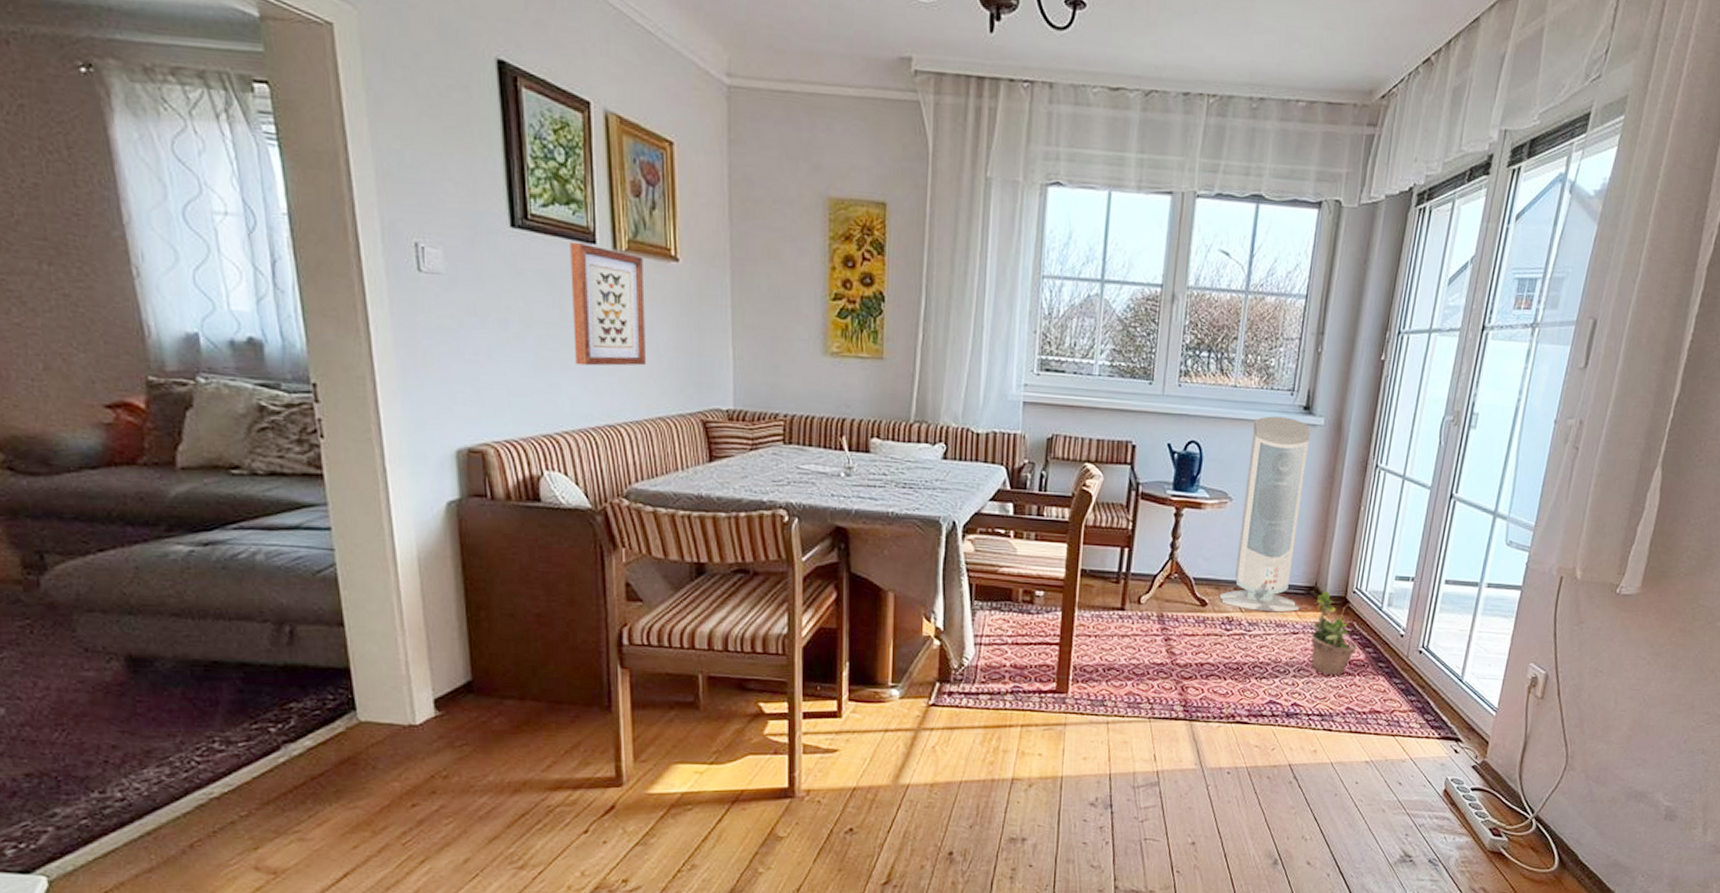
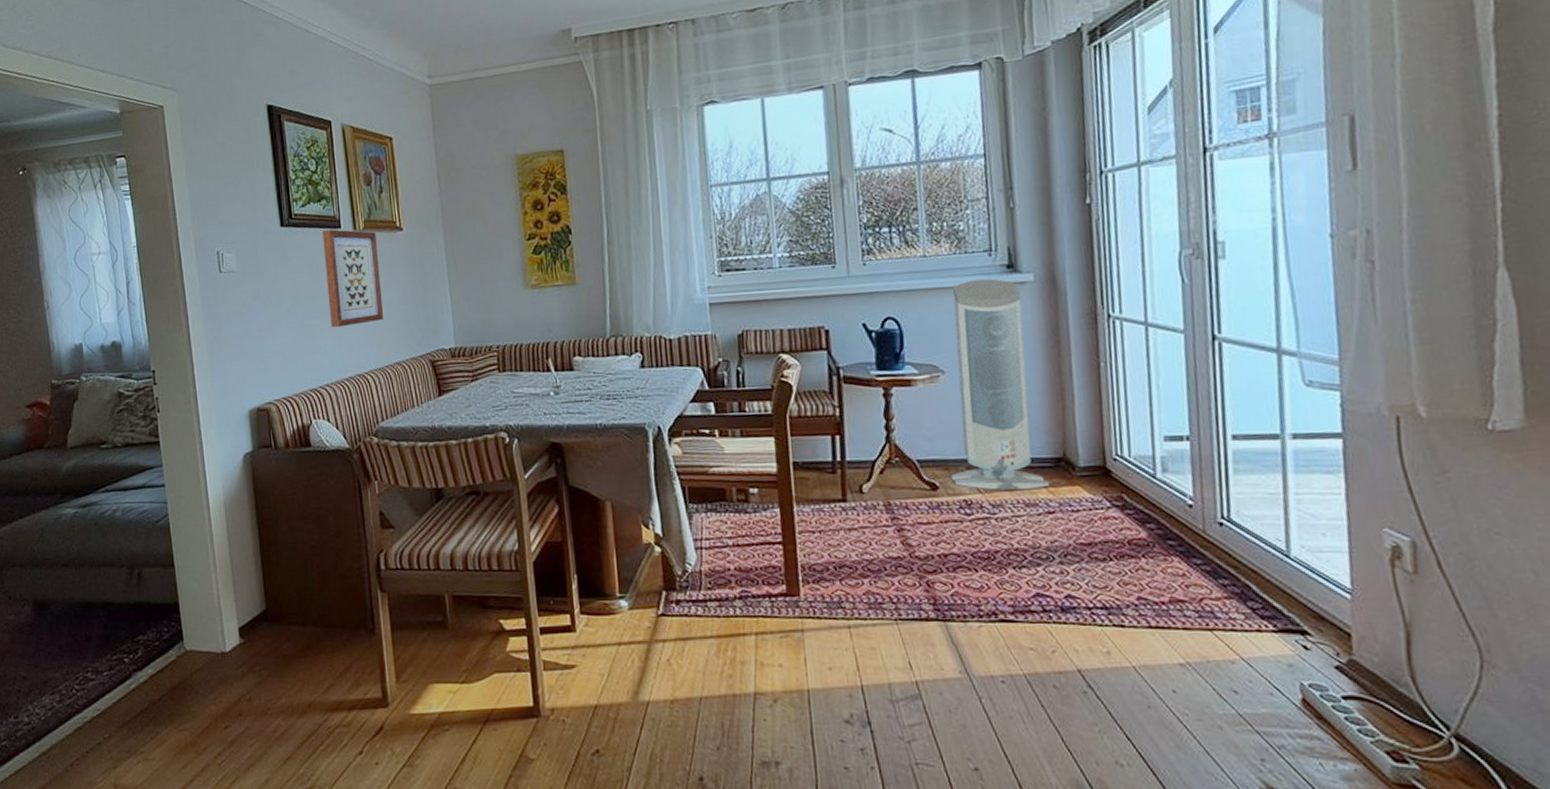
potted plant: present [1311,590,1357,676] -> none [1069,460,1134,560]

